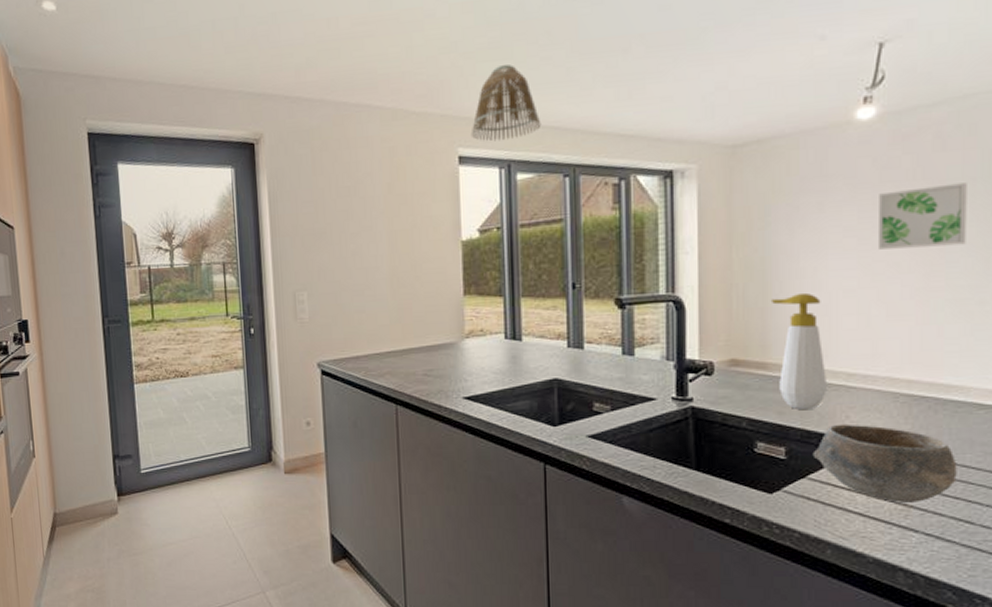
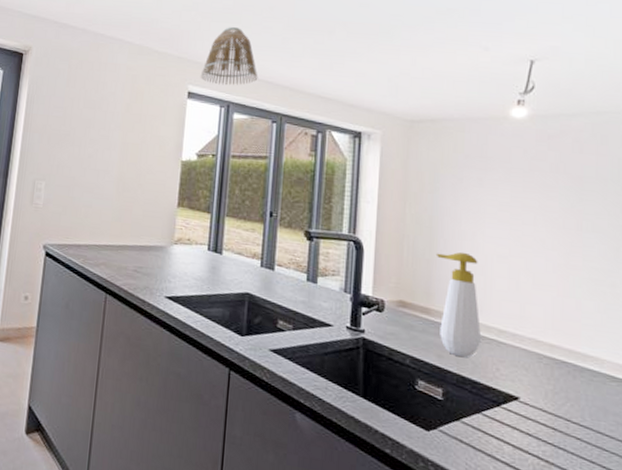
bowl: present [812,424,957,502] -> none [466,375,593,461]
wall art: present [879,182,967,250] -> none [527,179,600,234]

